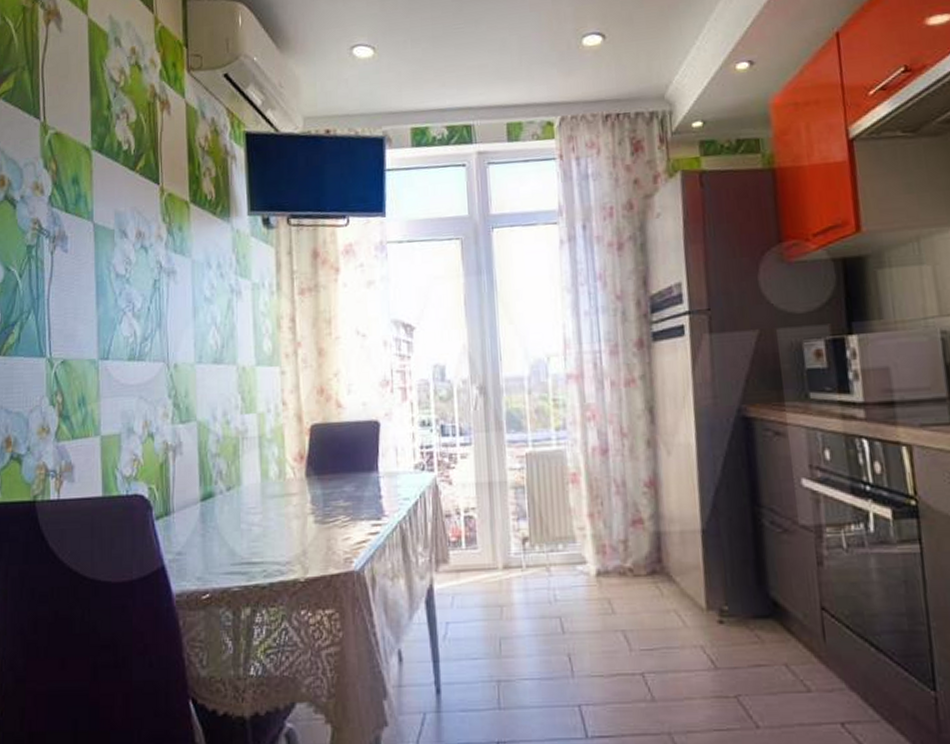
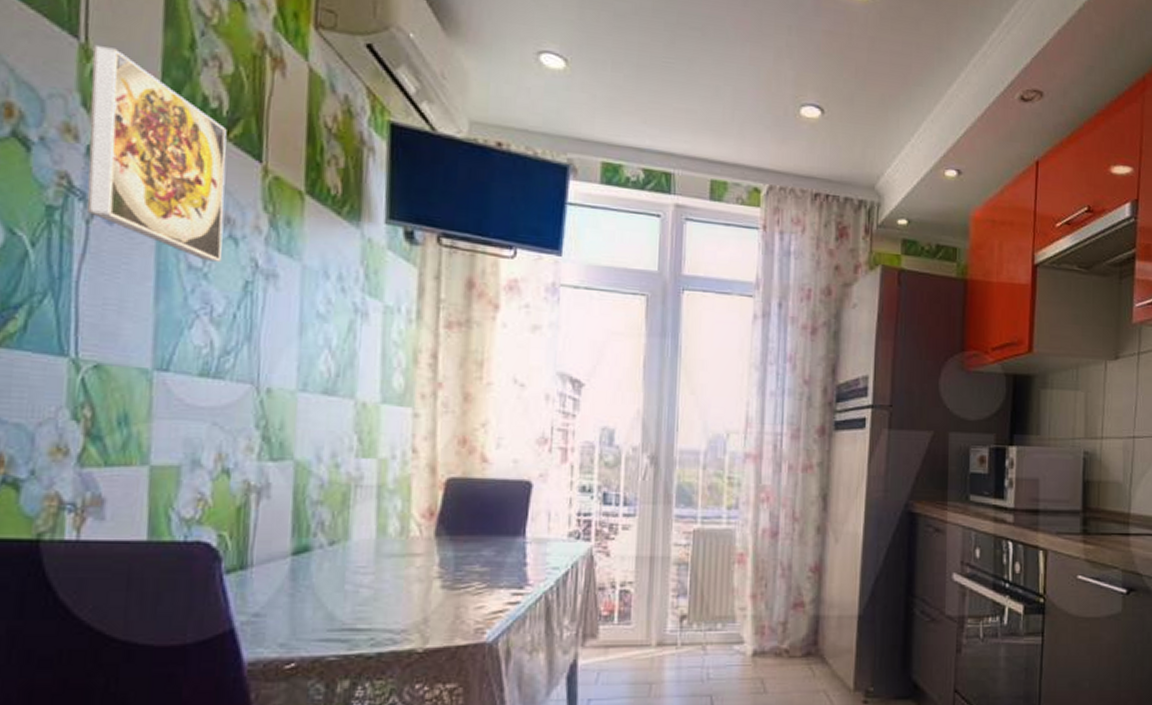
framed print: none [48,120,138,269] -> present [86,44,227,262]

